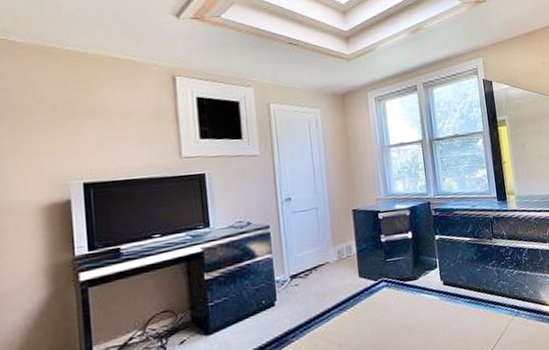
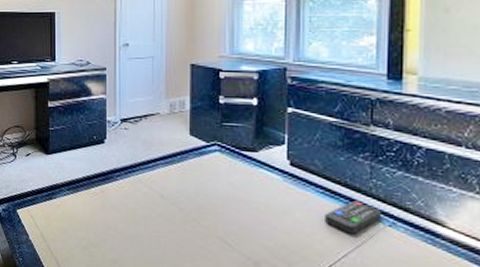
remote control: none [473,301,511,331] -> present [325,201,383,234]

